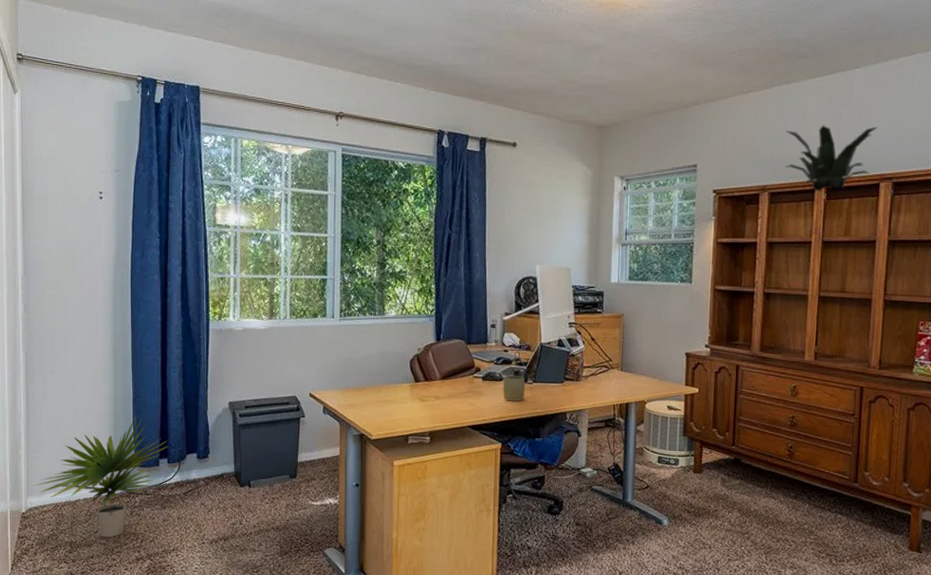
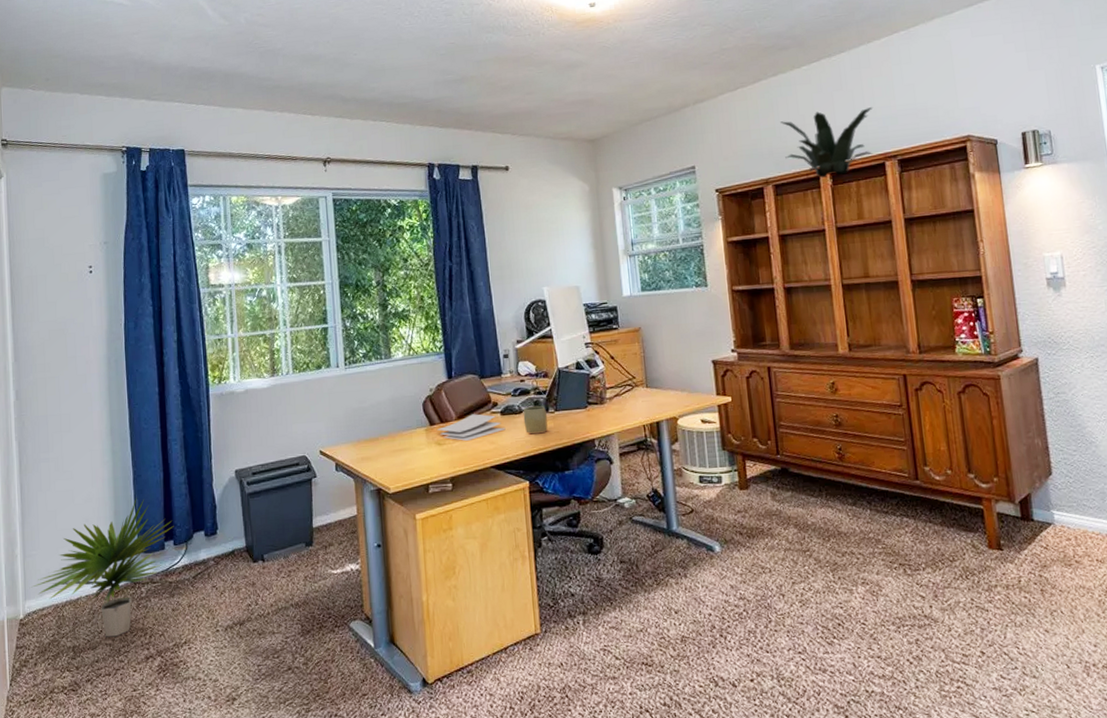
papers: none [420,376,485,400] -> present [436,414,506,441]

